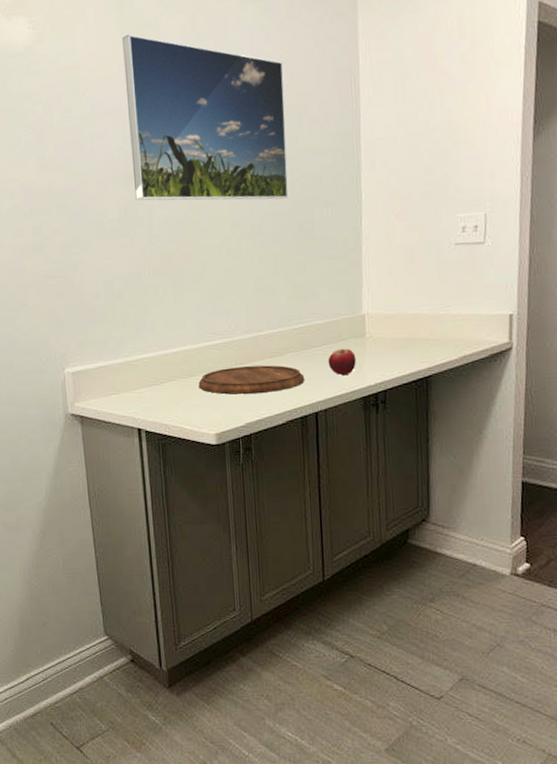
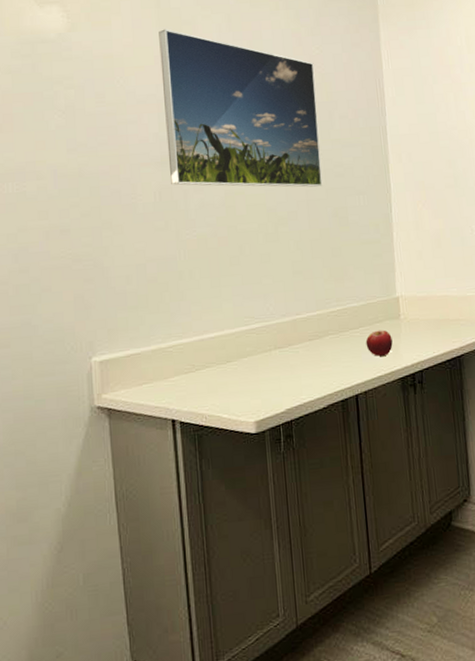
cutting board: present [198,365,305,395] -> none [236,348,344,380]

